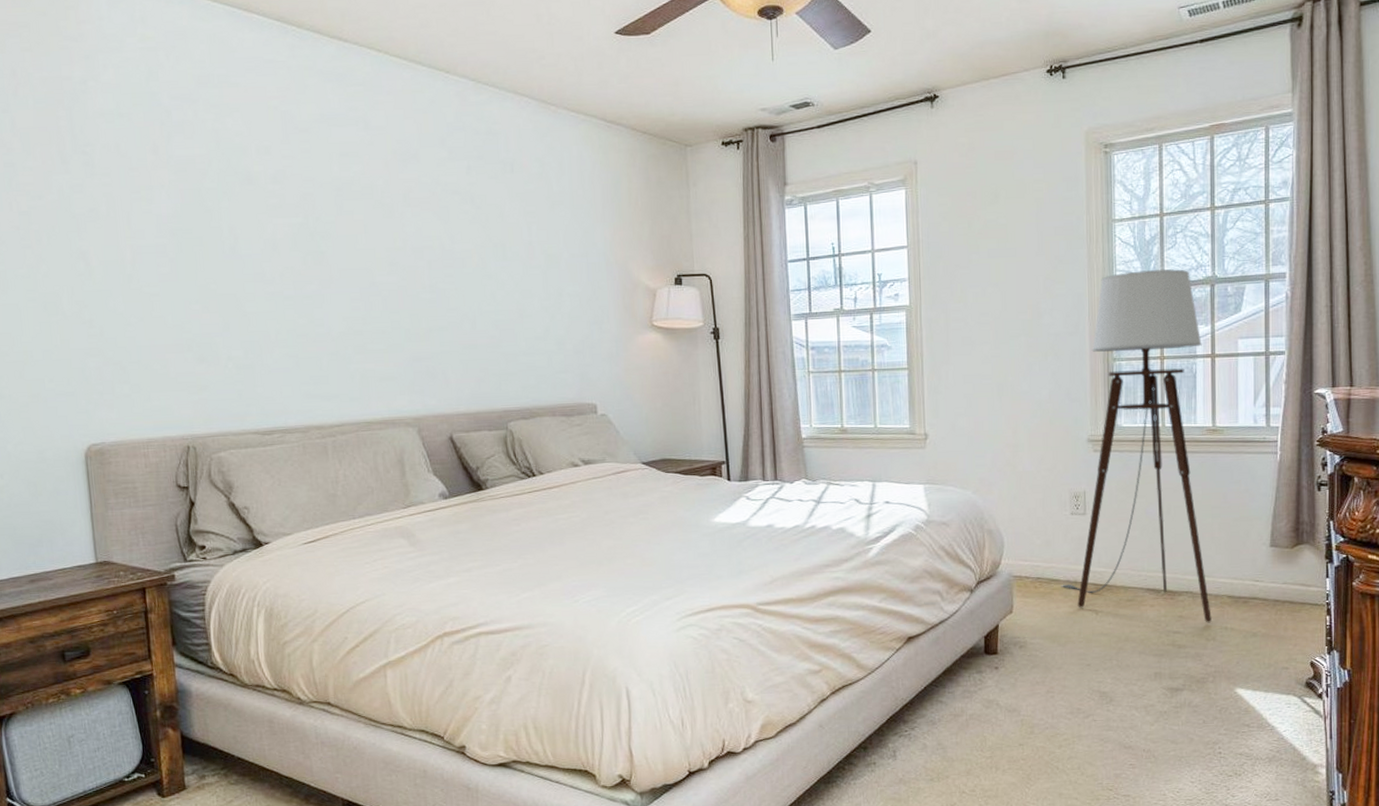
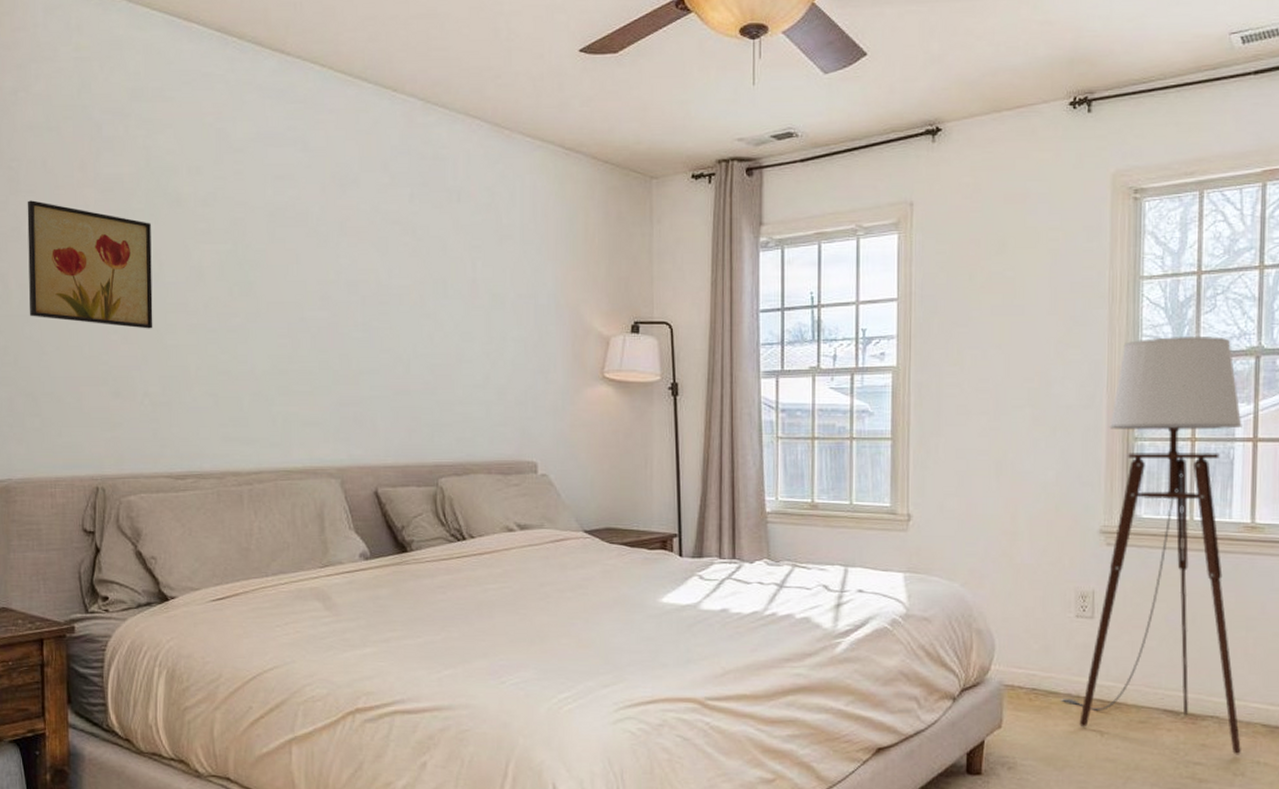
wall art: none [103,182,233,299] -> present [27,200,153,329]

